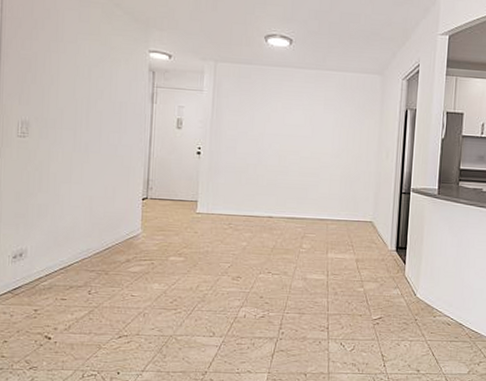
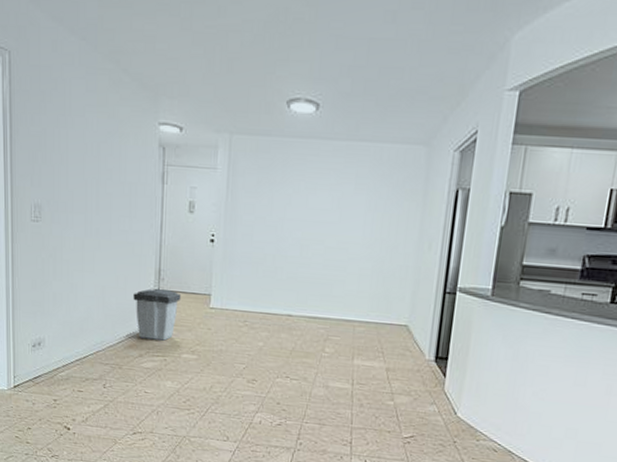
trash can: none [121,197,169,245] -> present [133,288,182,341]

